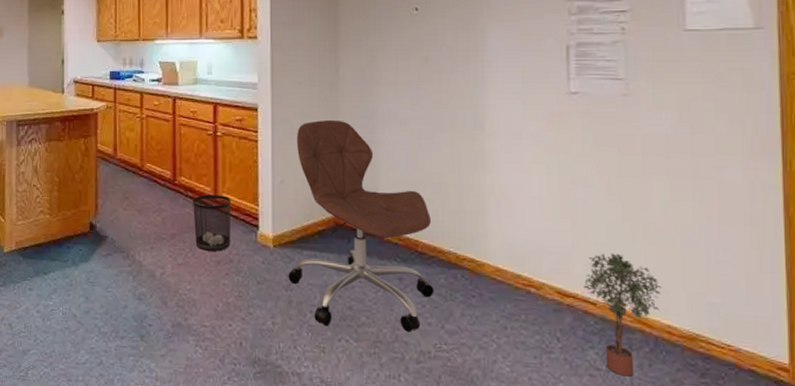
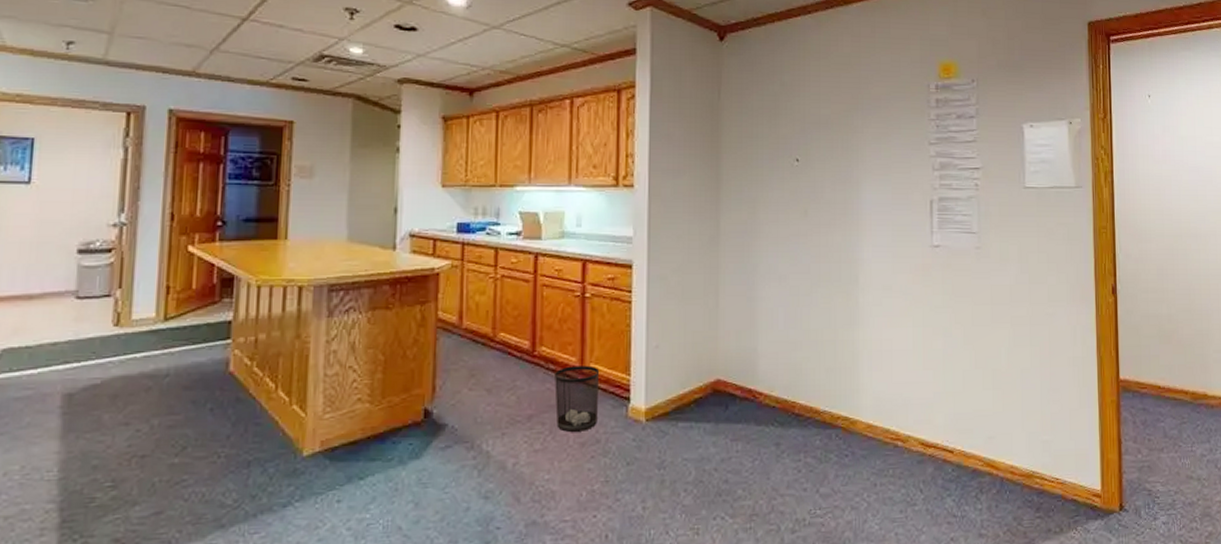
office chair: present [288,120,434,332] -> none [661,277,810,505]
potted tree: present [583,253,662,377] -> none [942,400,1006,520]

